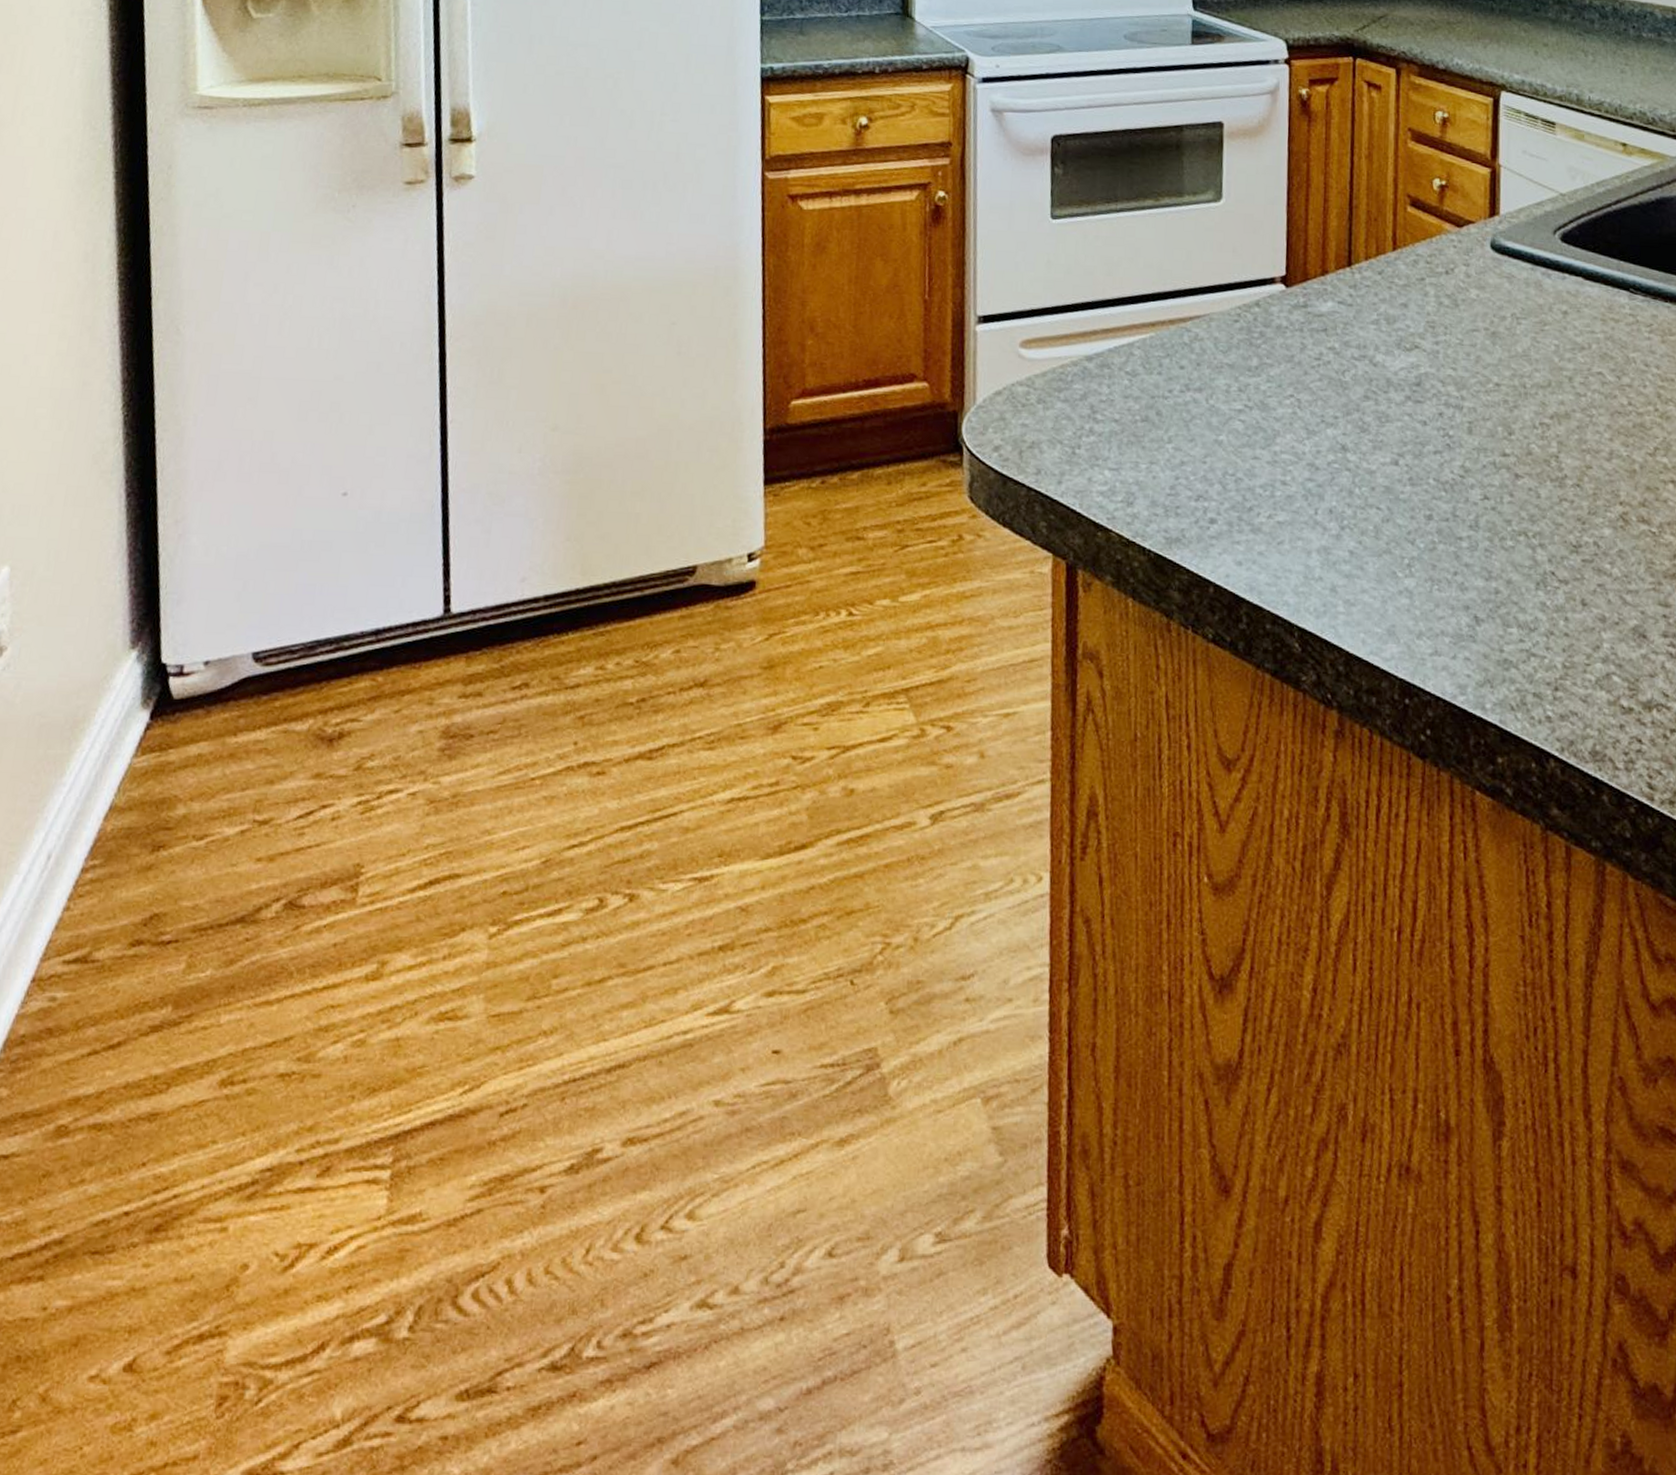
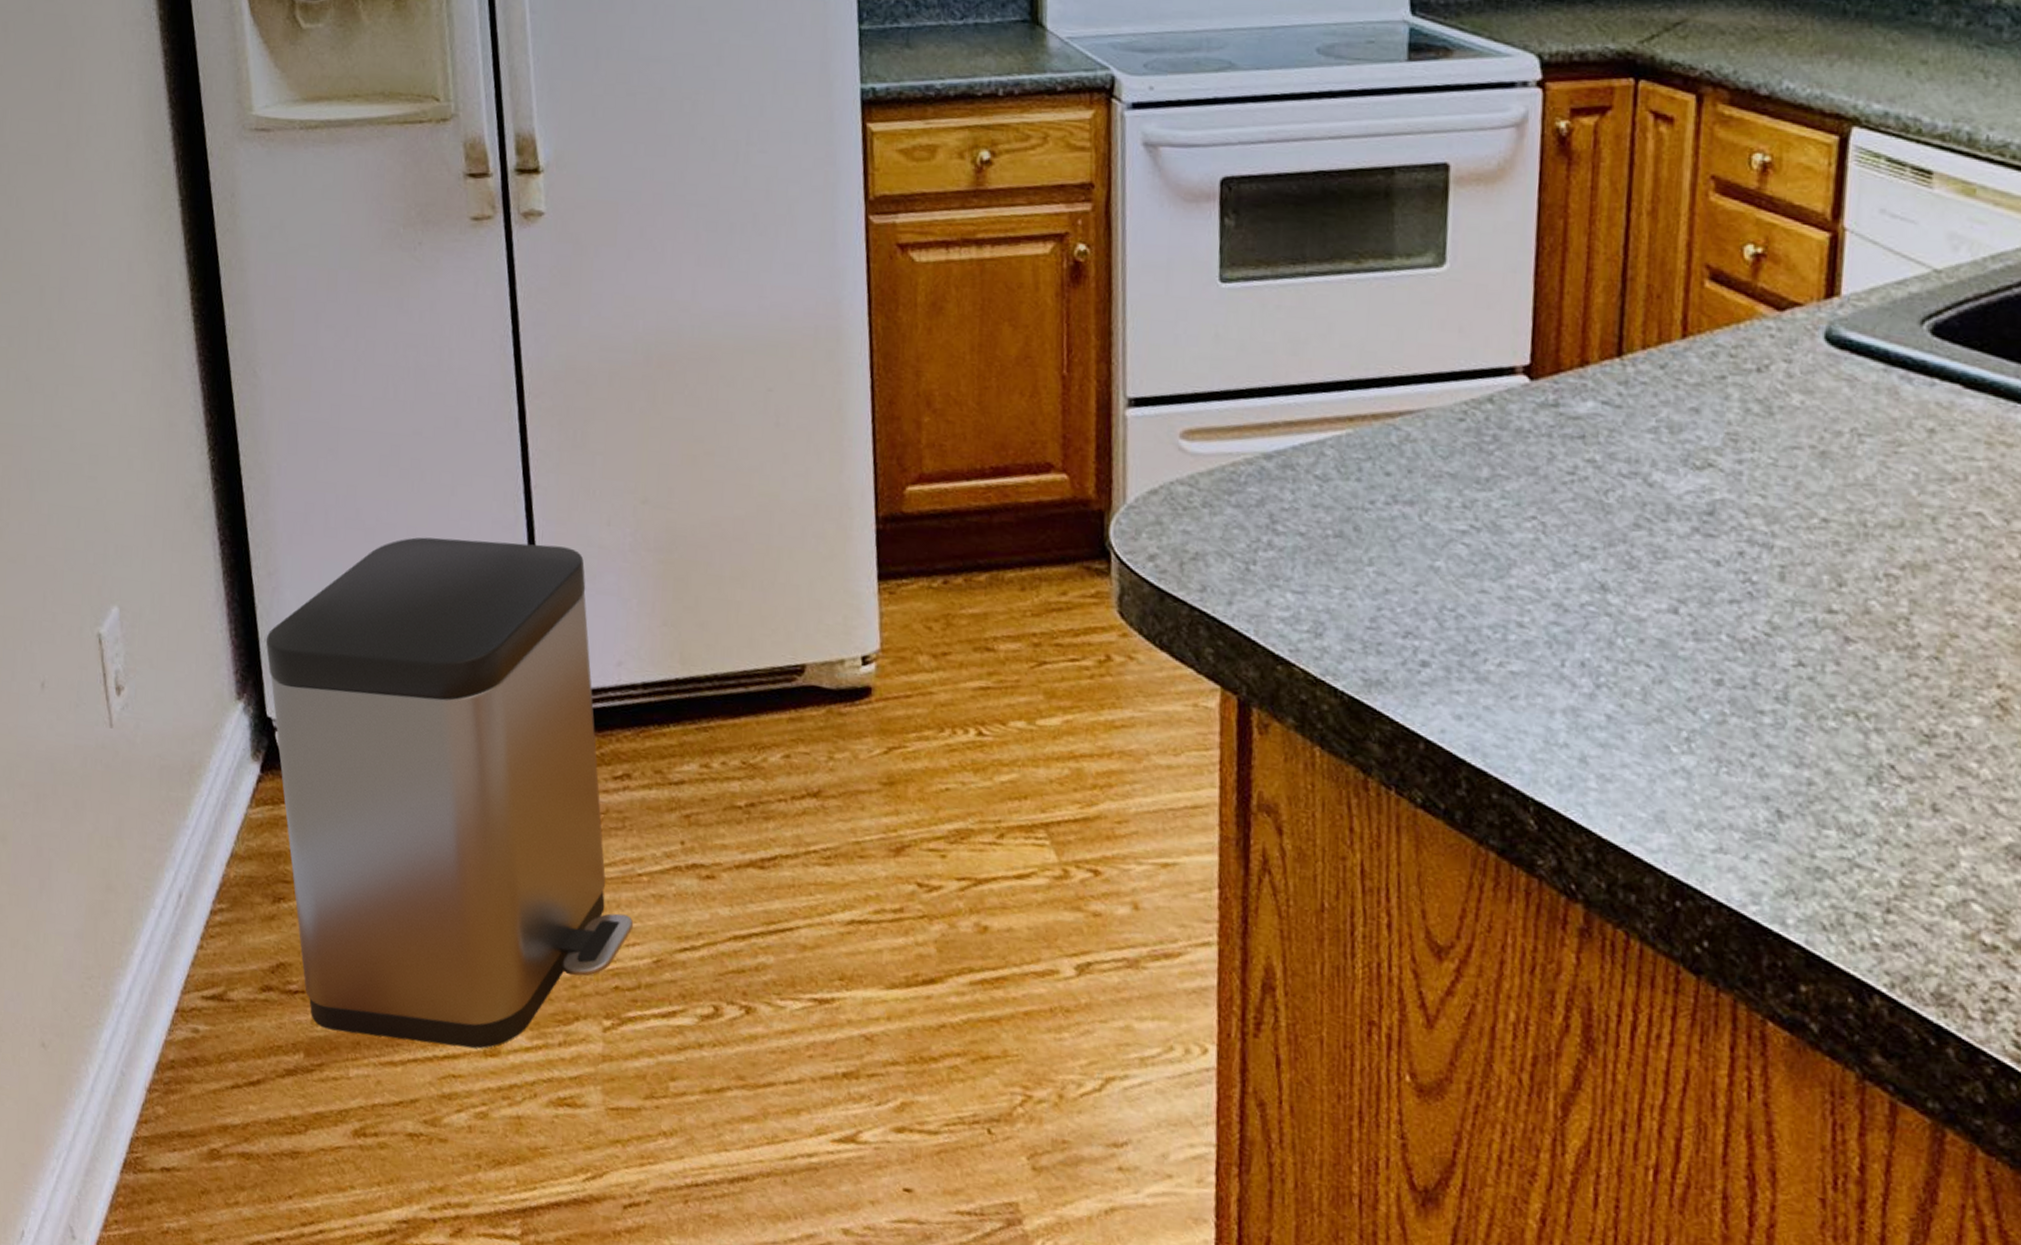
pedal bin: none [166,474,525,977] -> present [265,537,634,1049]

